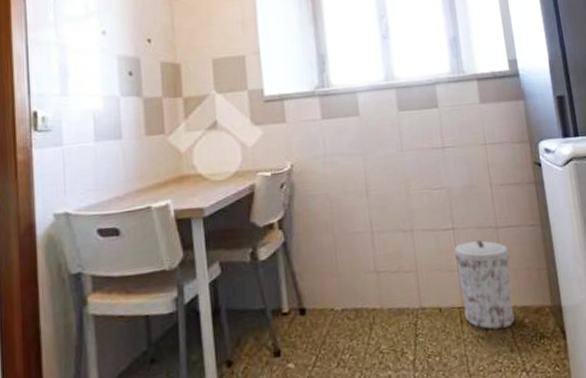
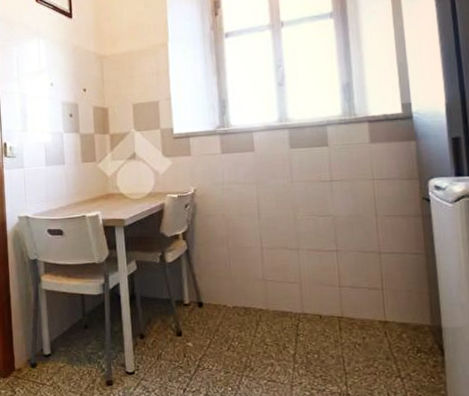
trash can: present [454,240,515,330] -> none [336,262,392,340]

